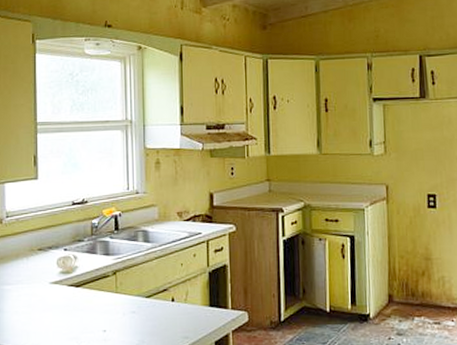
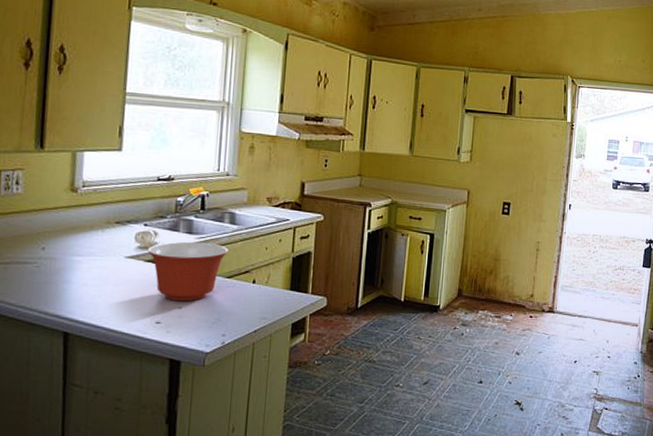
mixing bowl: none [69,263,145,325] -> present [147,241,228,302]

